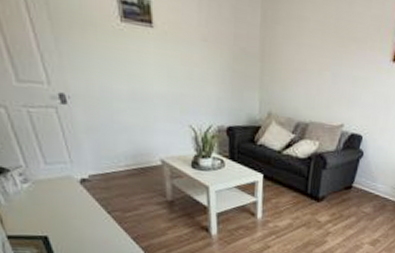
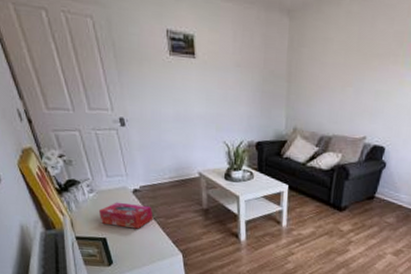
tissue box: none [36,193,108,225] -> present [98,202,154,229]

